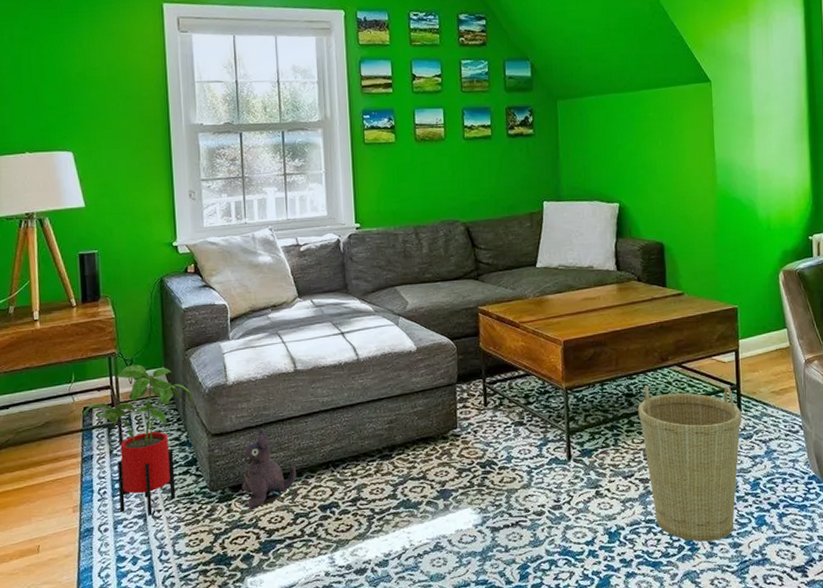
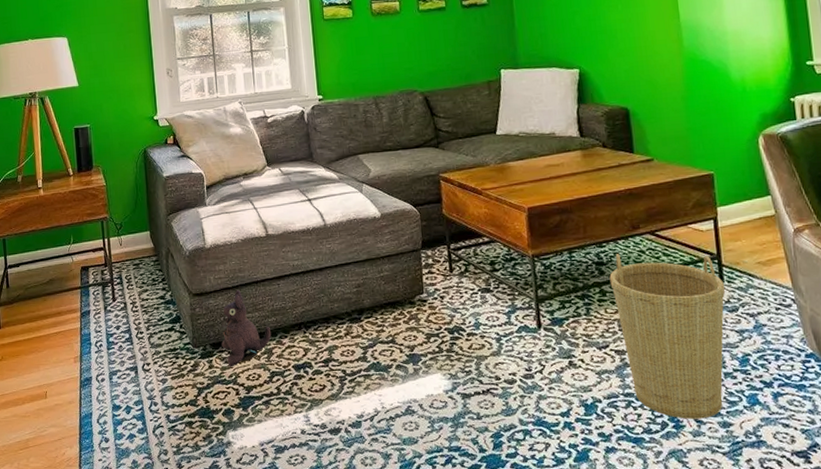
house plant: present [81,364,193,516] -> none [79,228,176,369]

